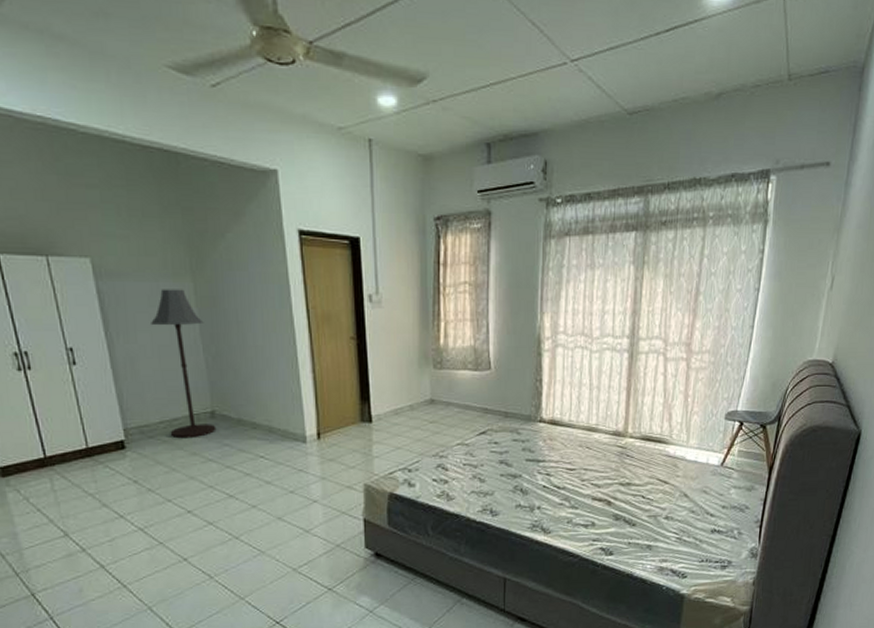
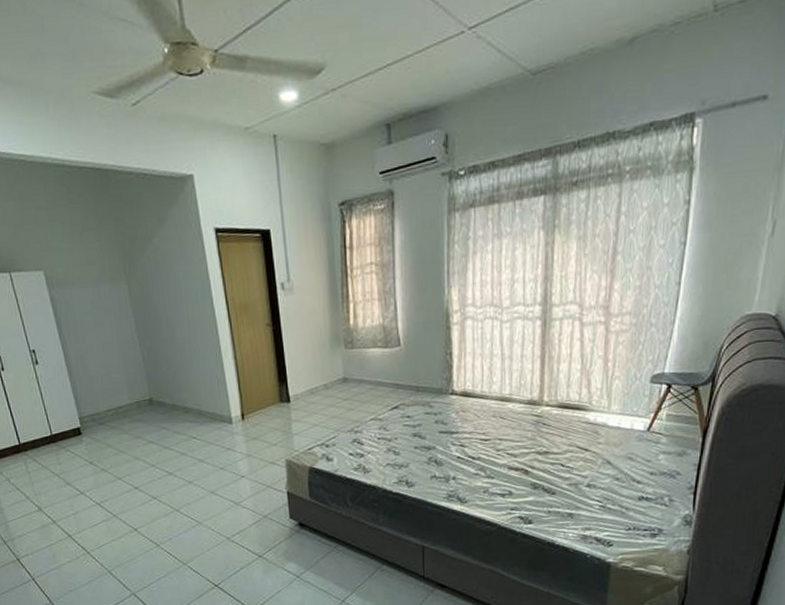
floor lamp: present [151,289,217,439] -> none [95,291,155,424]

